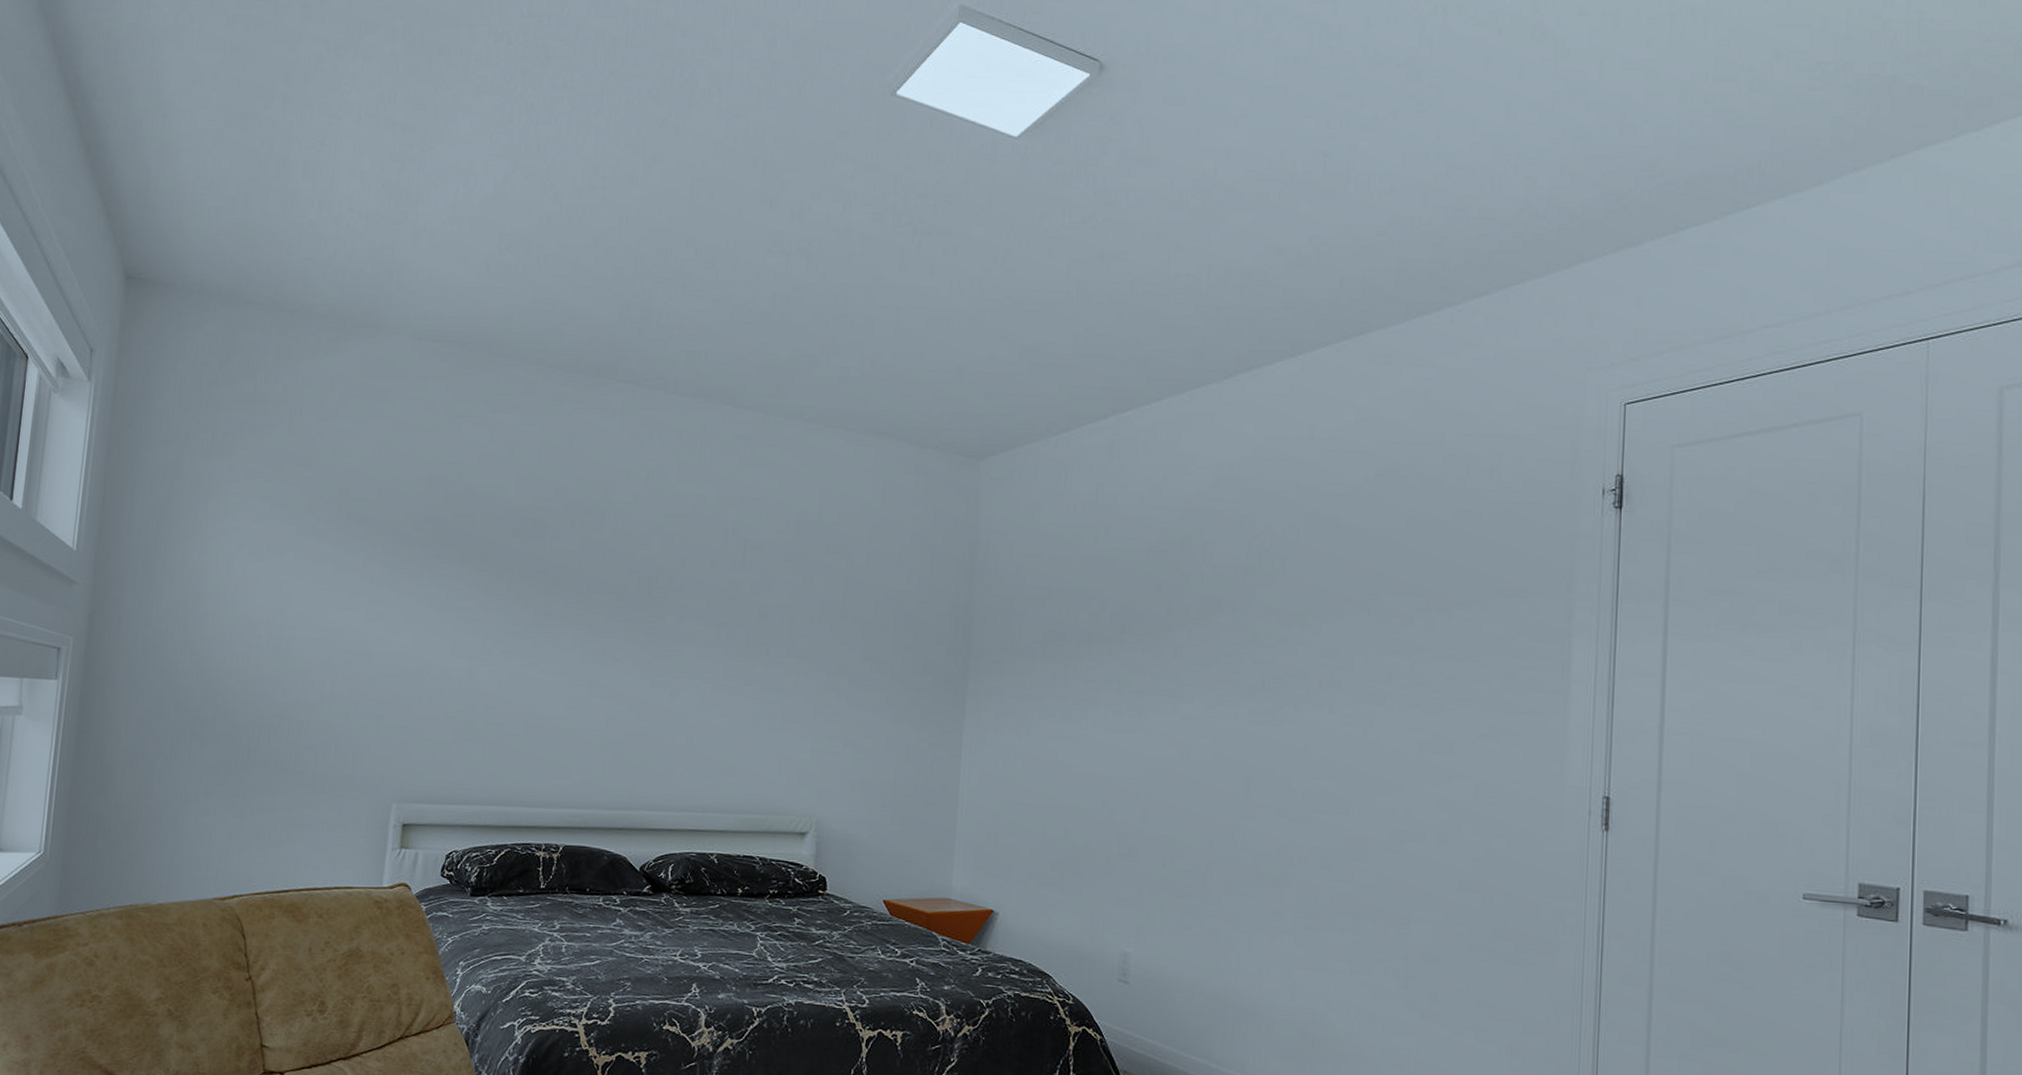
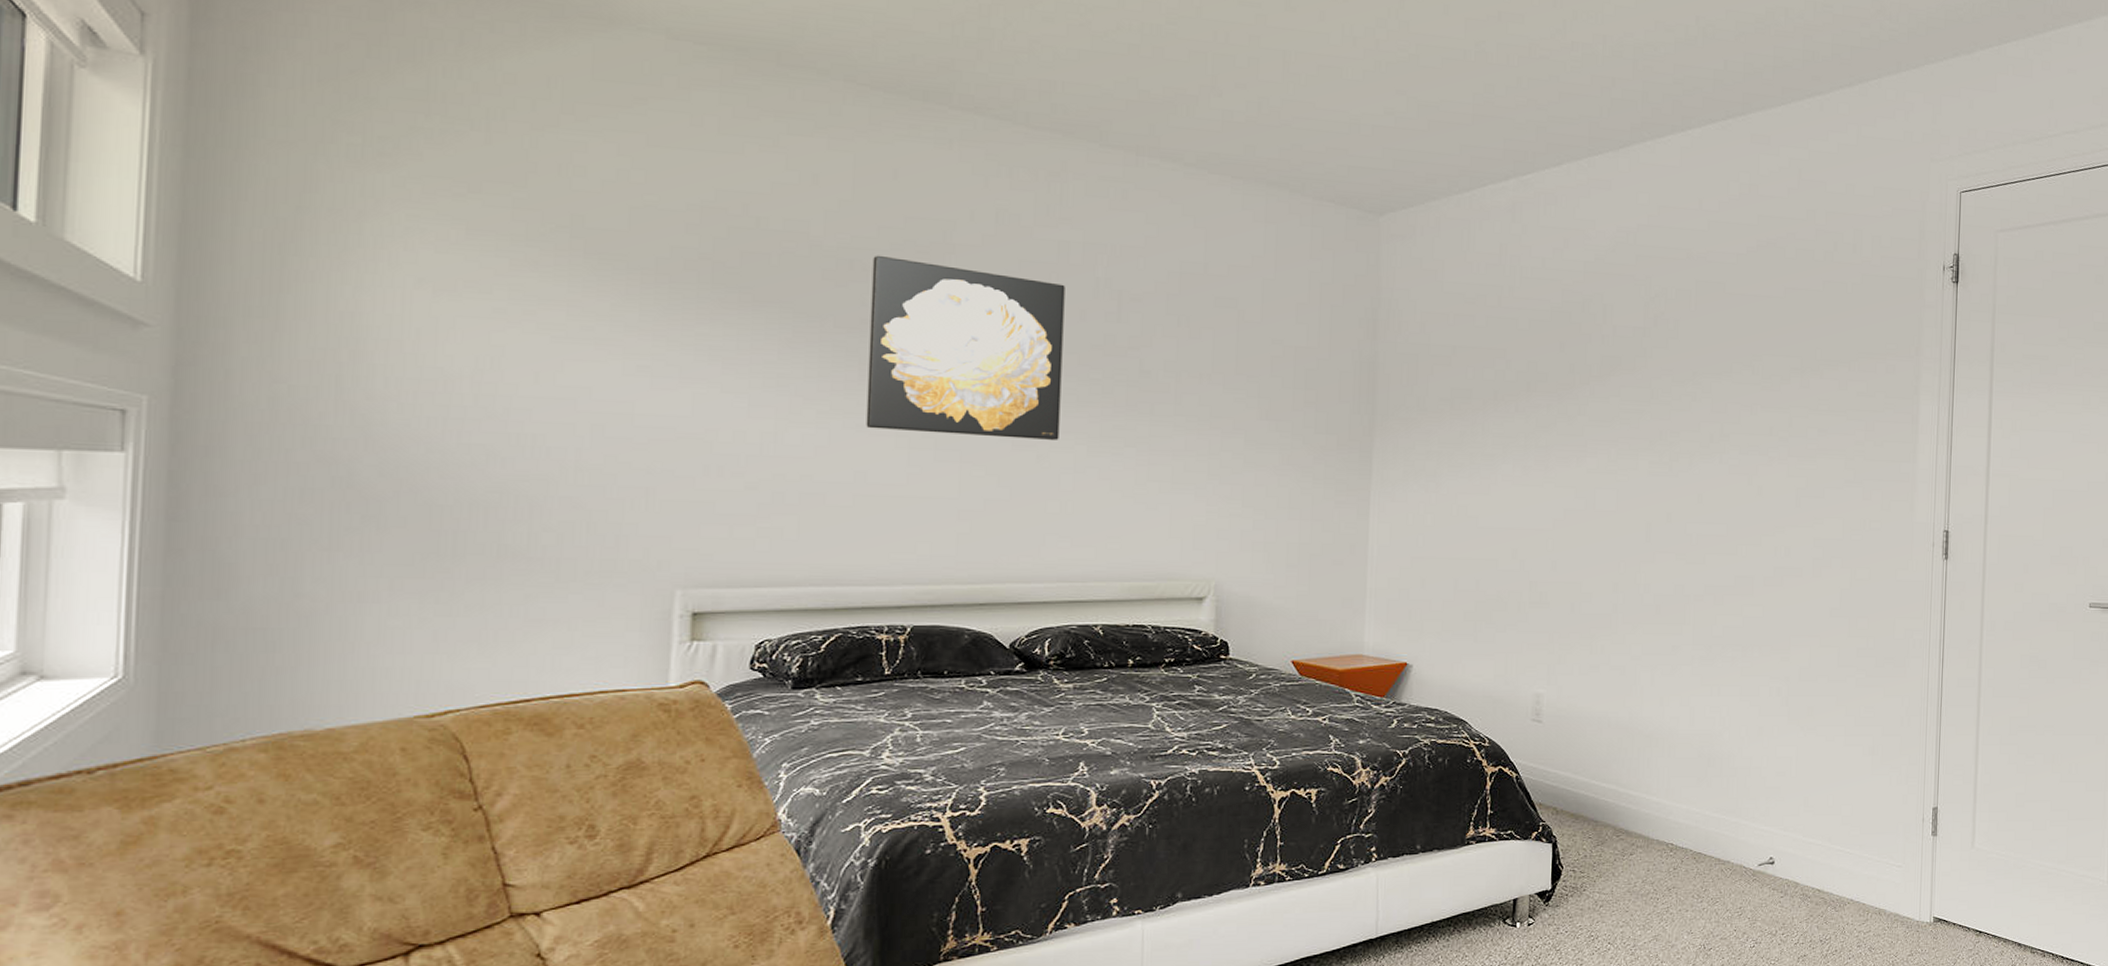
wall art: none [537,513,700,679] -> present [866,255,1065,440]

